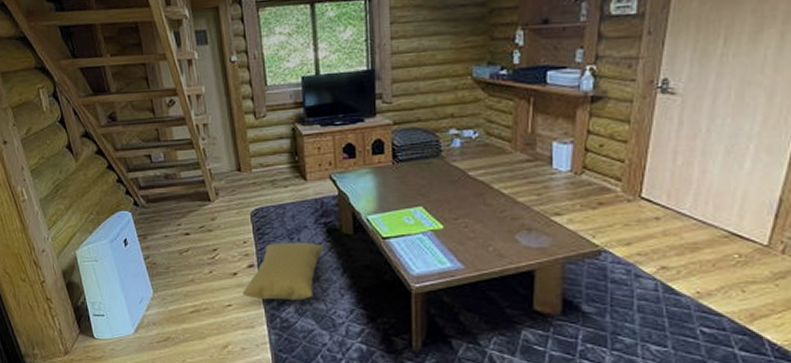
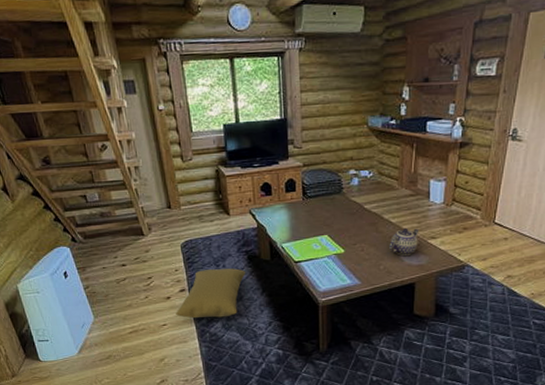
teapot: none [500,200,539,237] -> present [389,227,419,257]

